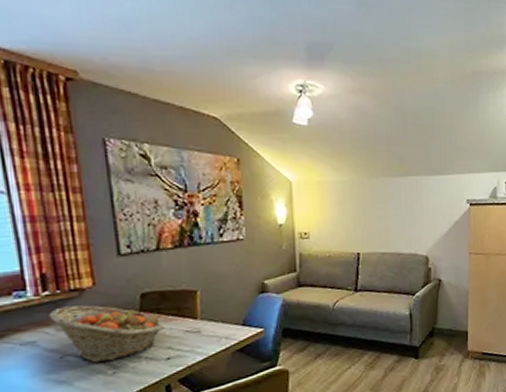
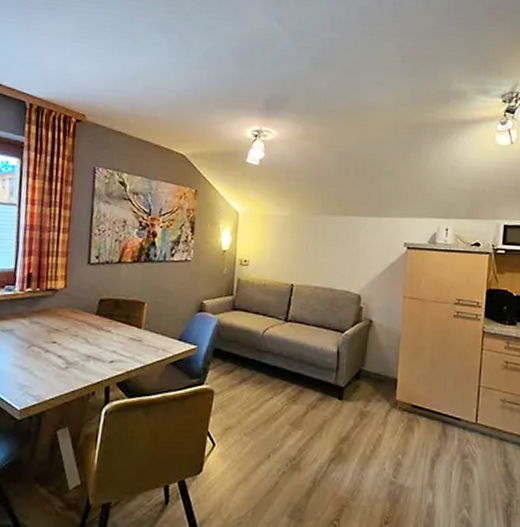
fruit basket: present [49,305,164,363] -> none [27,303,113,357]

